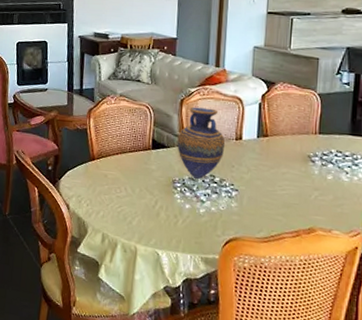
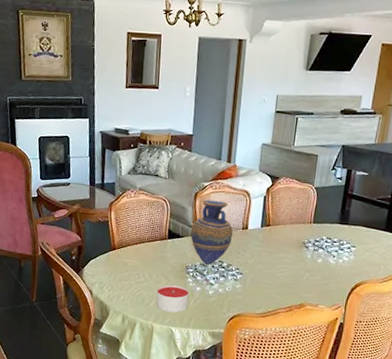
candle: none [140,201,177,233] -> present [156,285,189,313]

